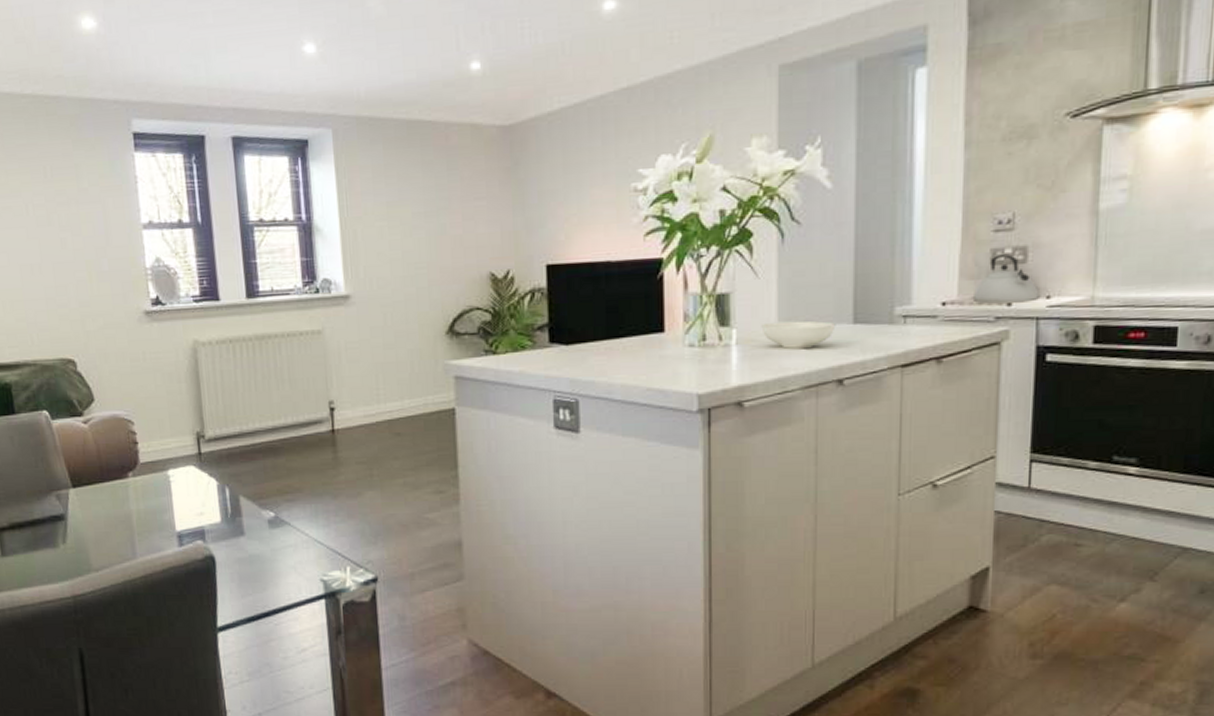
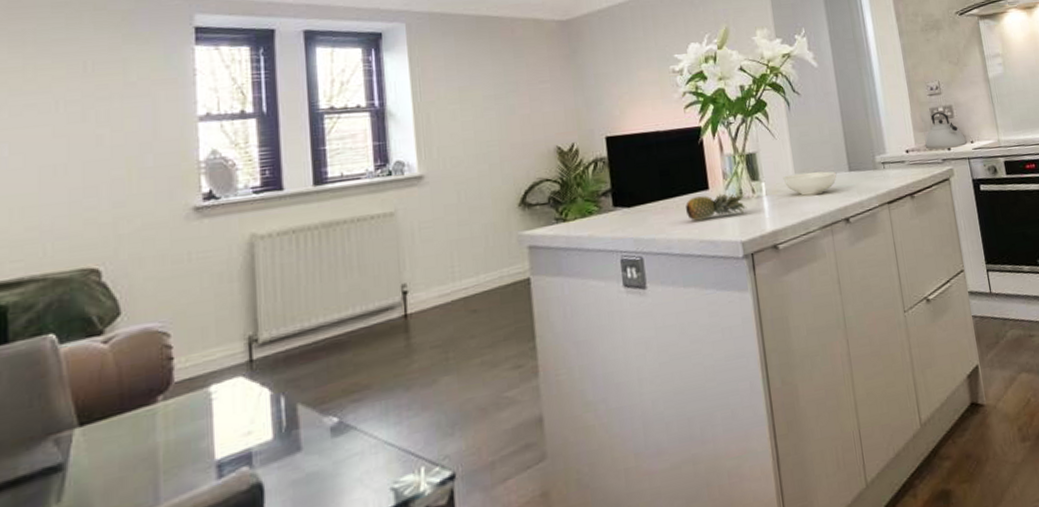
fruit: none [634,338,711,366] -> present [686,192,747,221]

